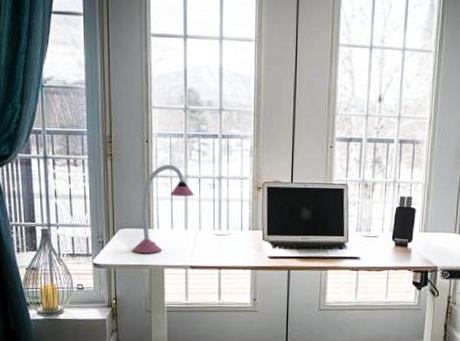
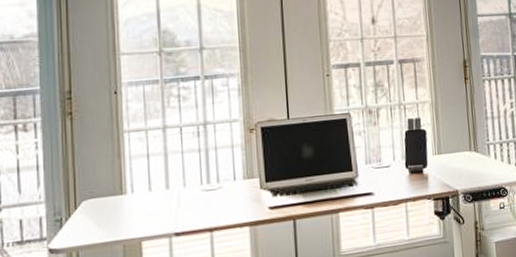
desk lamp: present [131,164,194,253] -> none [99,115,175,227]

